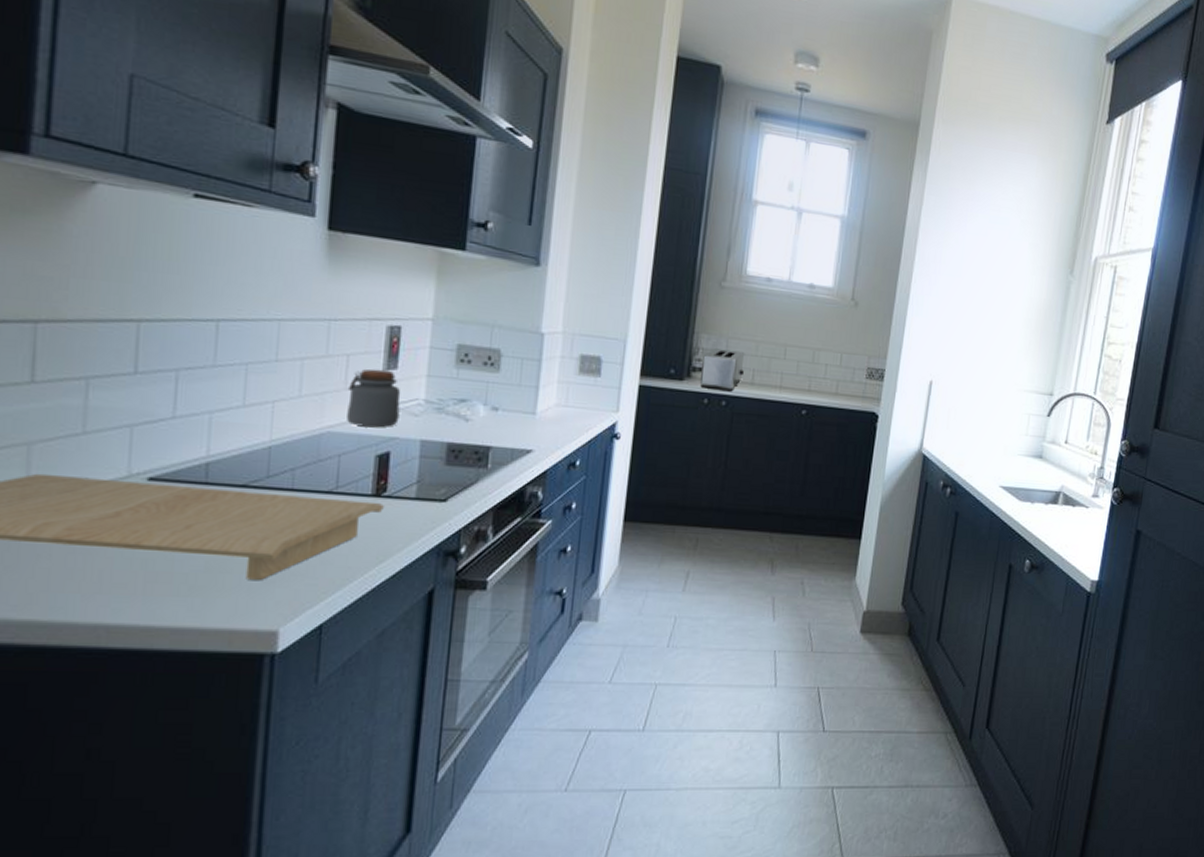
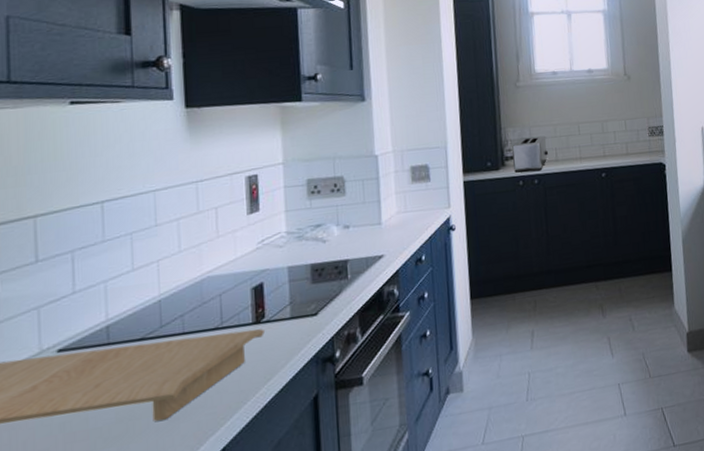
jar: present [347,369,401,428] -> none [219,213,267,267]

